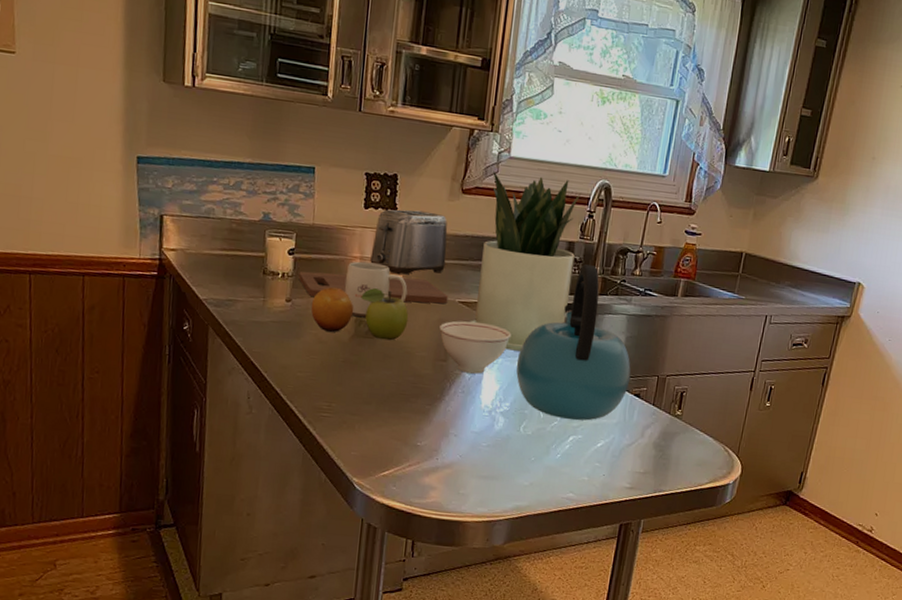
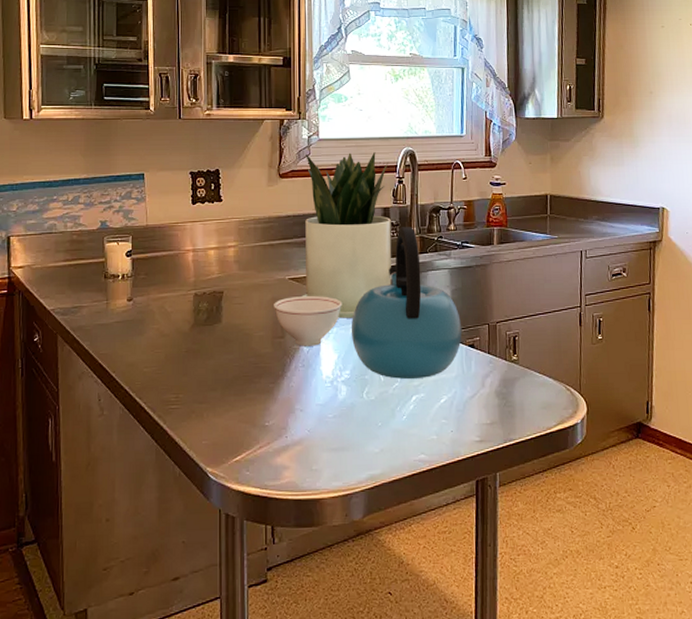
cutting board: present [298,271,449,304] -> none [137,262,279,294]
fruit: present [310,286,354,333] -> none [151,280,192,325]
mug: present [344,261,408,318] -> none [180,253,240,307]
fruit: present [361,288,409,341] -> none [197,277,244,325]
toaster: present [370,209,448,275] -> none [202,199,272,262]

